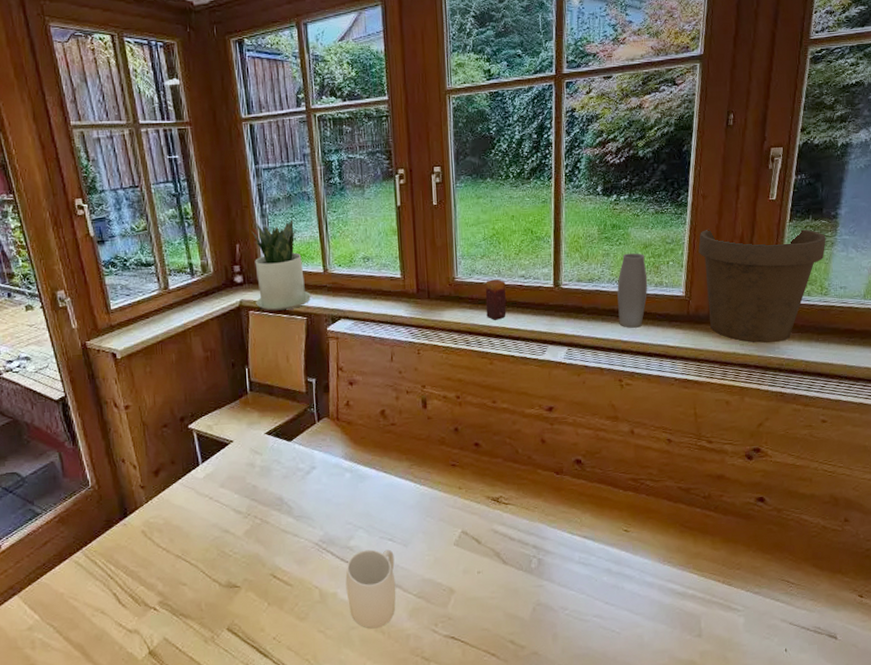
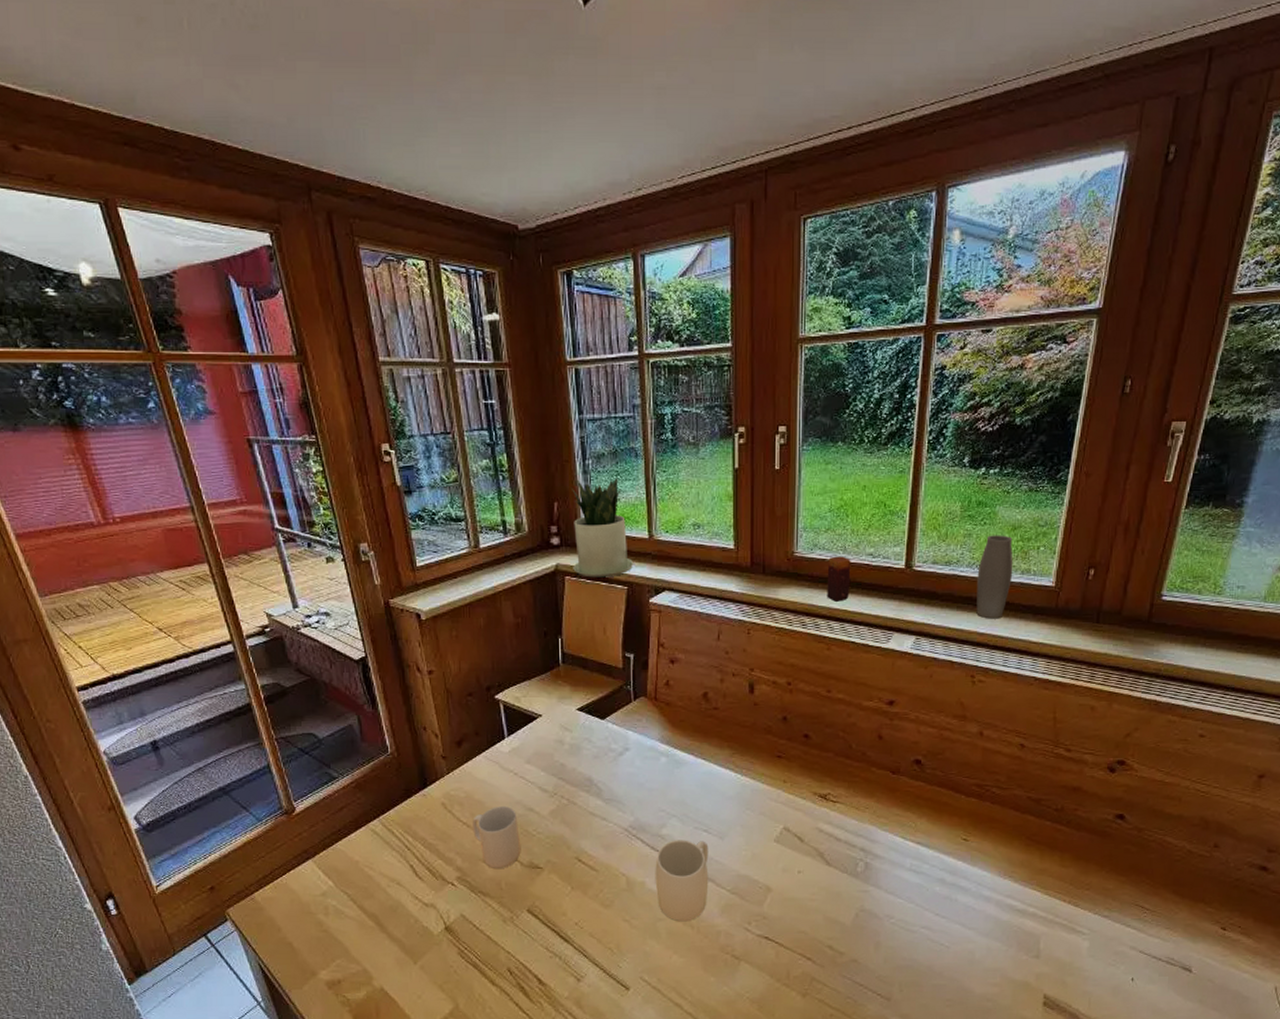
cup: none [172,530,219,591] -> present [473,806,521,868]
flowerpot: present [698,228,826,343] -> none [1075,511,1227,644]

